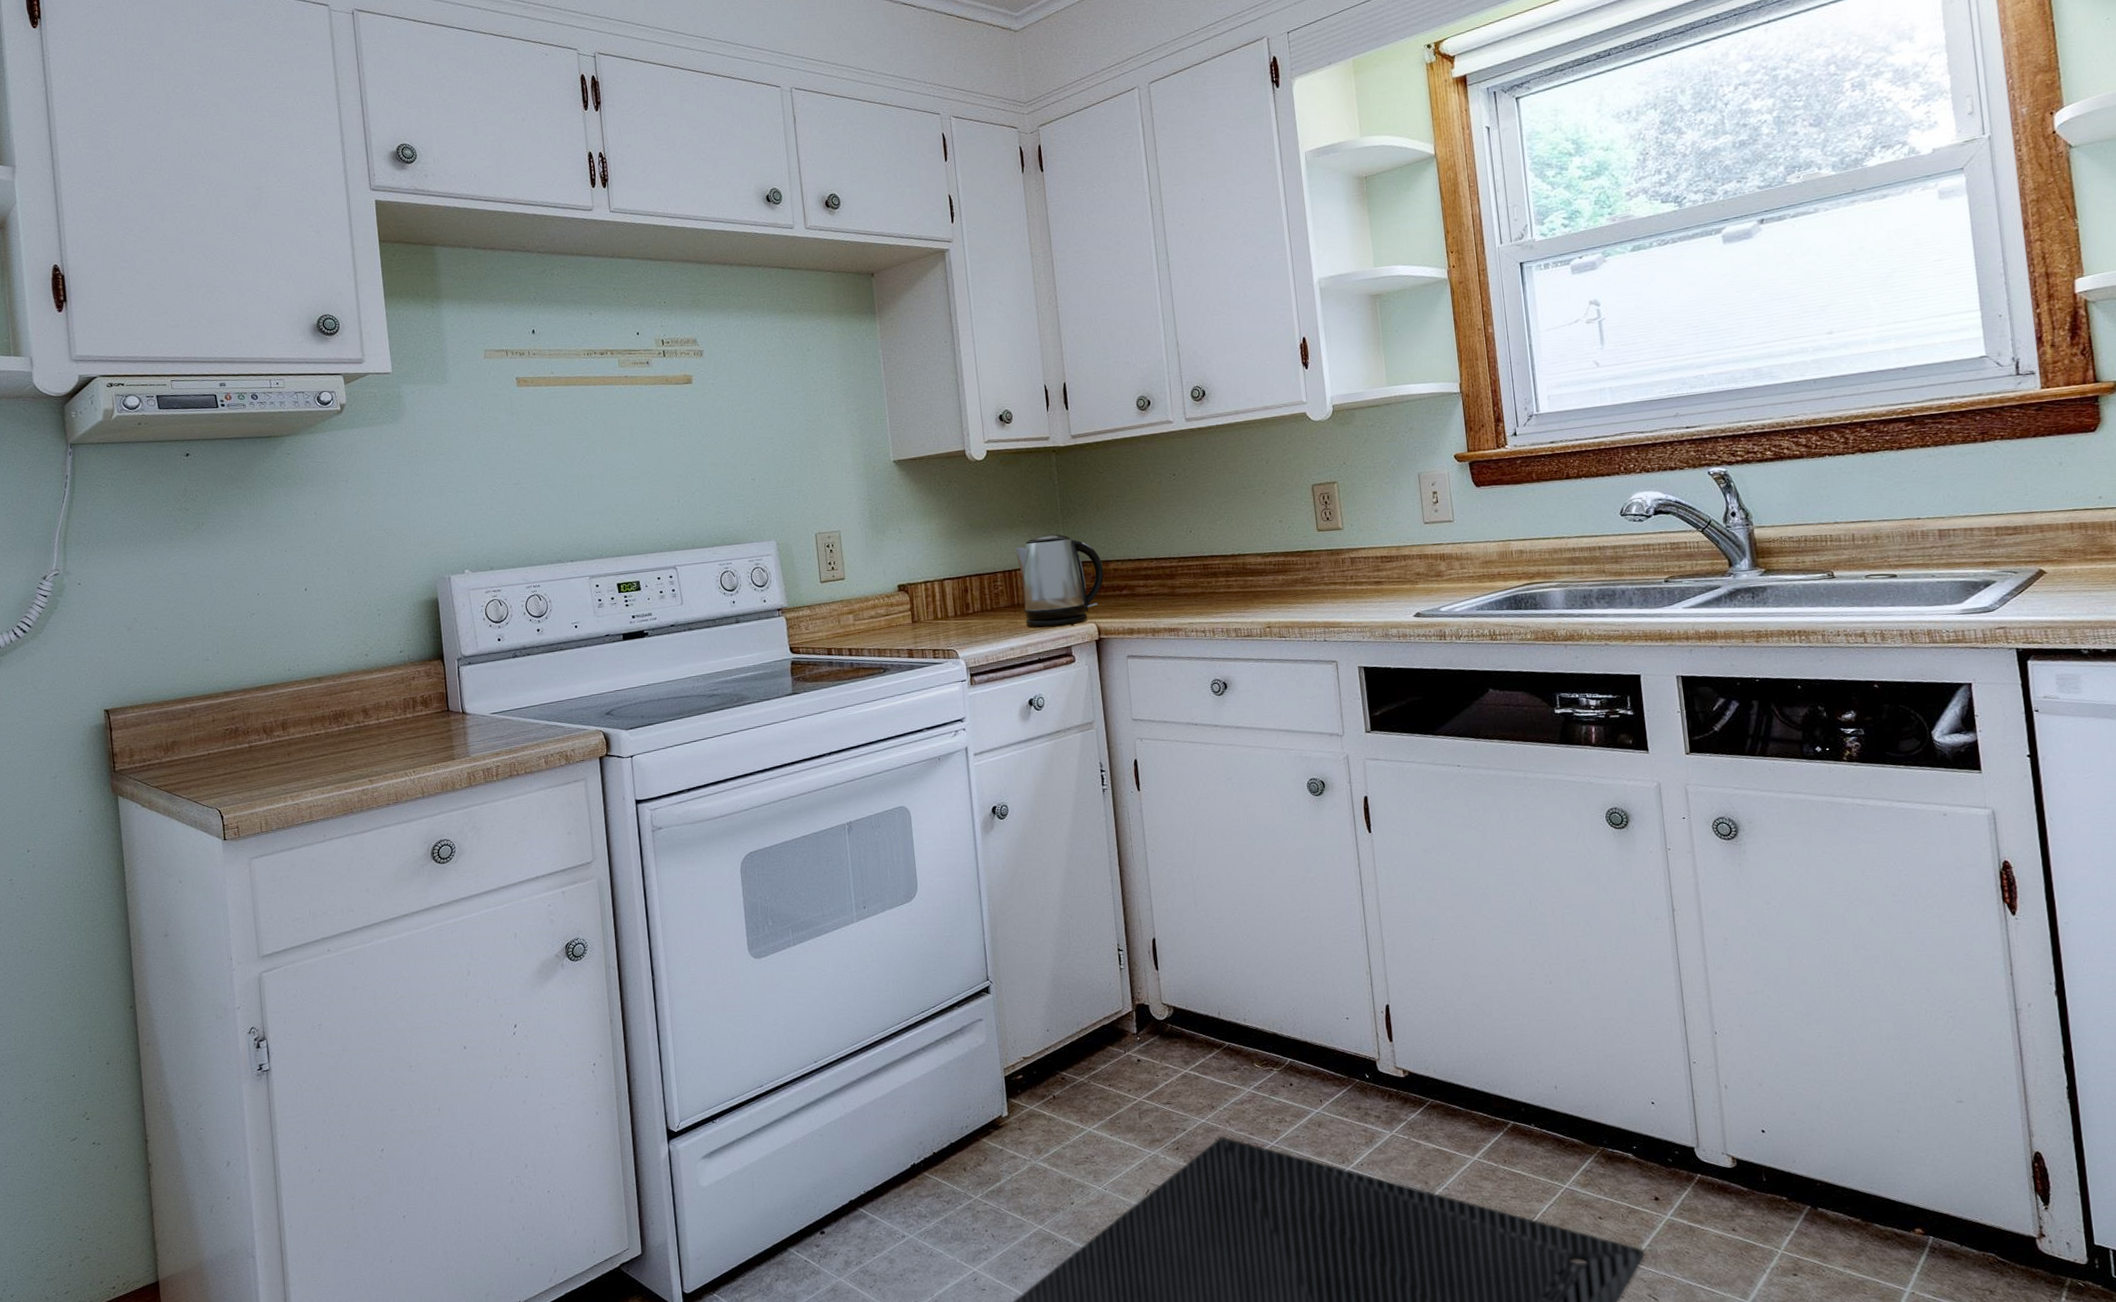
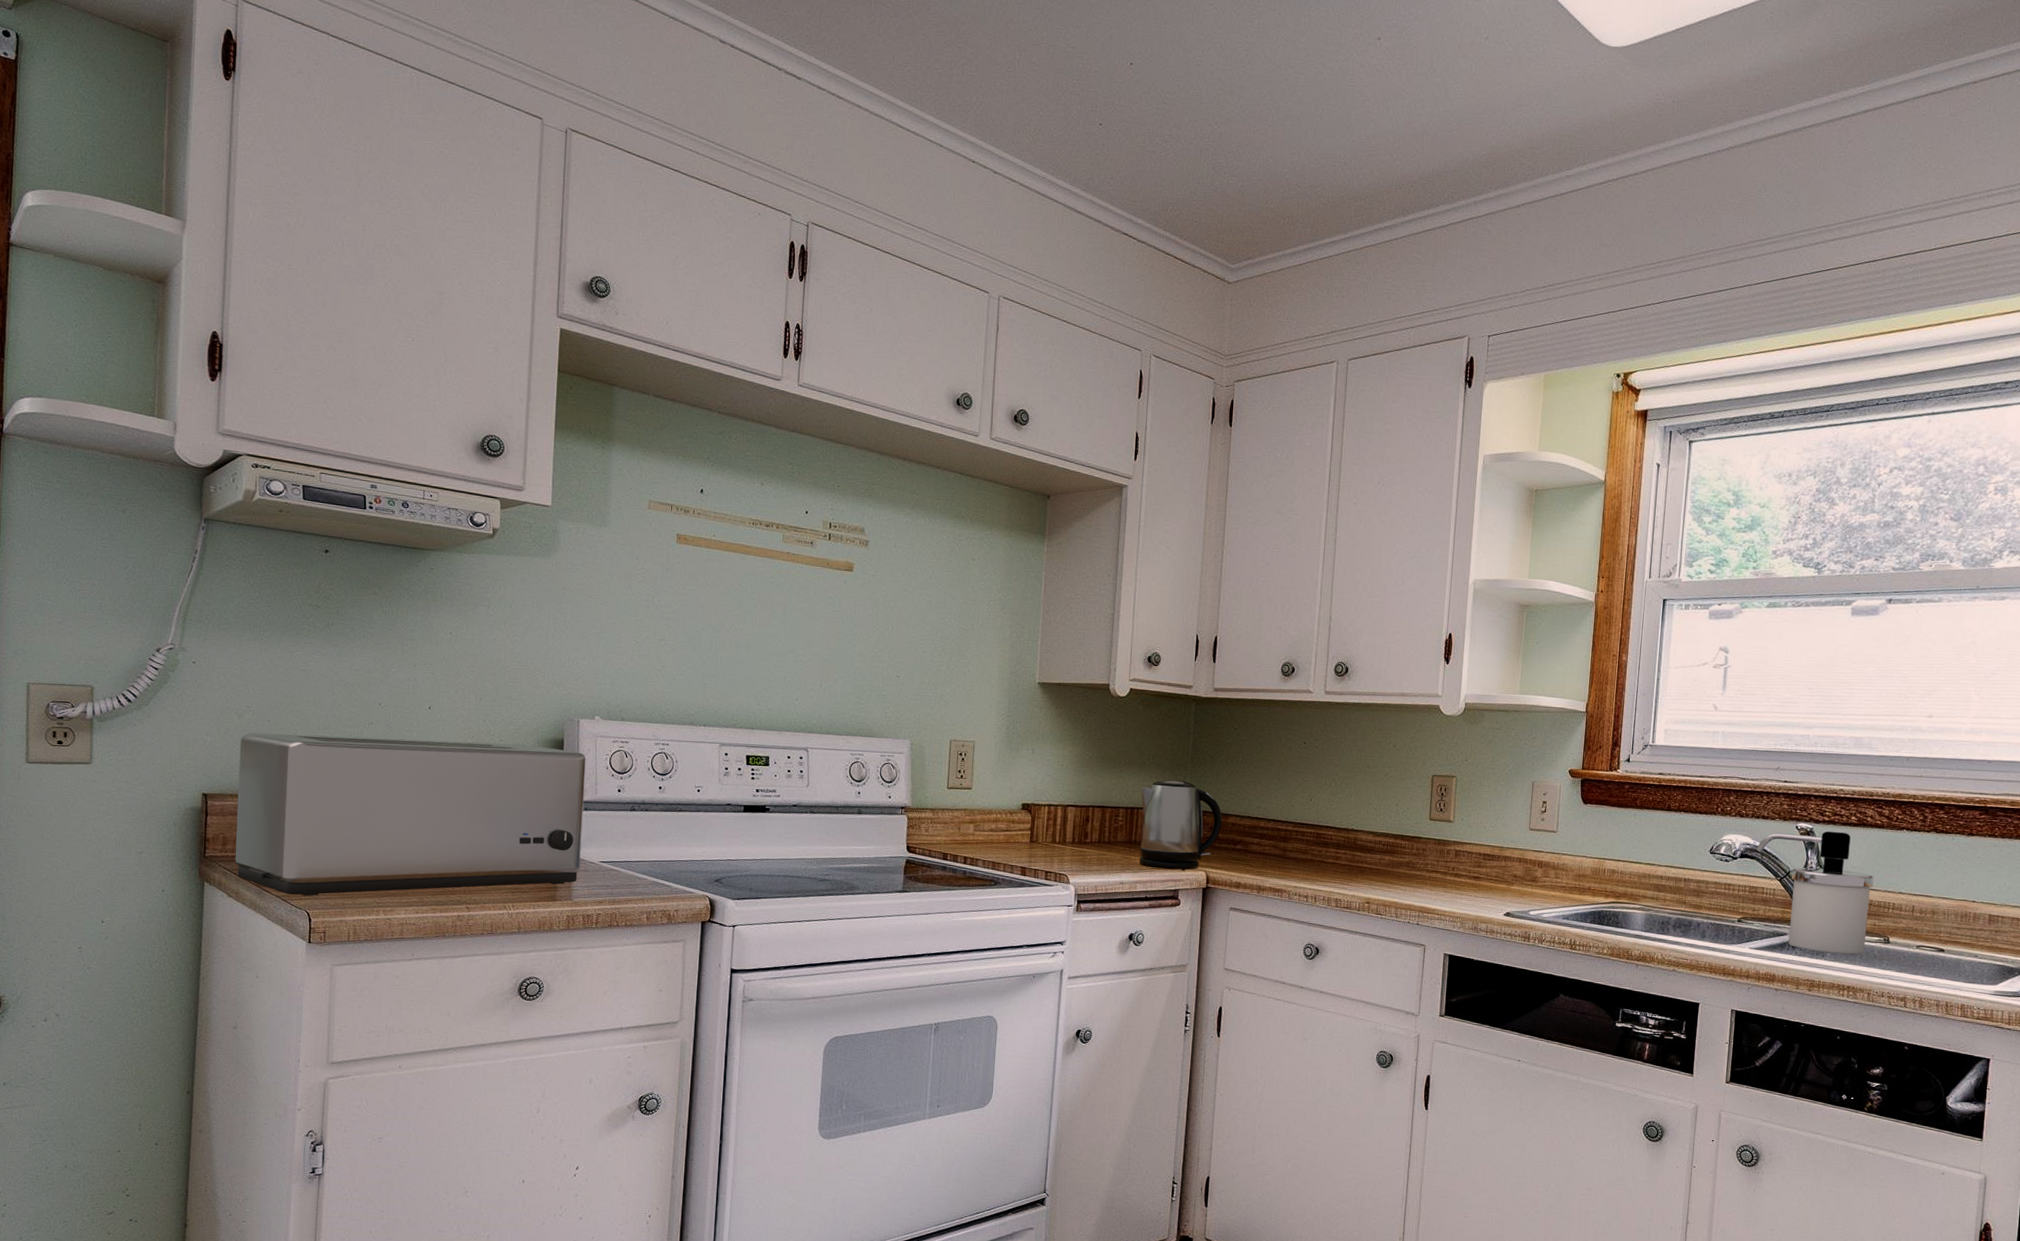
toaster: none [132,608,473,796] -> present [235,732,586,896]
soap dispenser: none [1669,469,1809,601] -> present [1756,831,1874,956]

